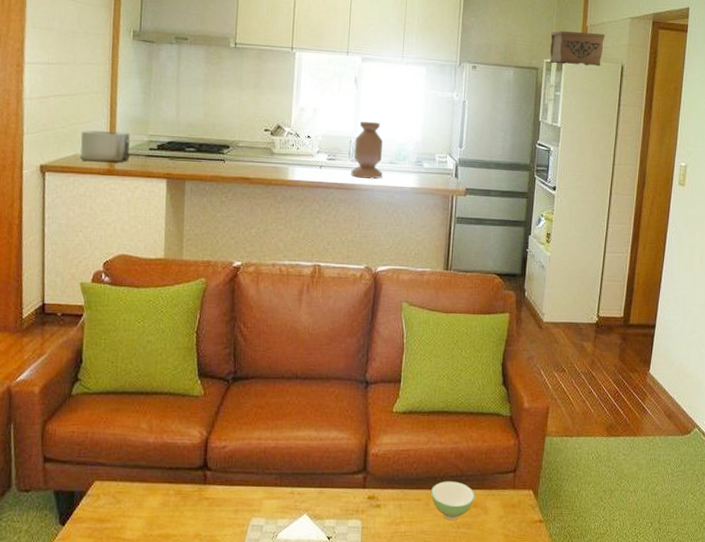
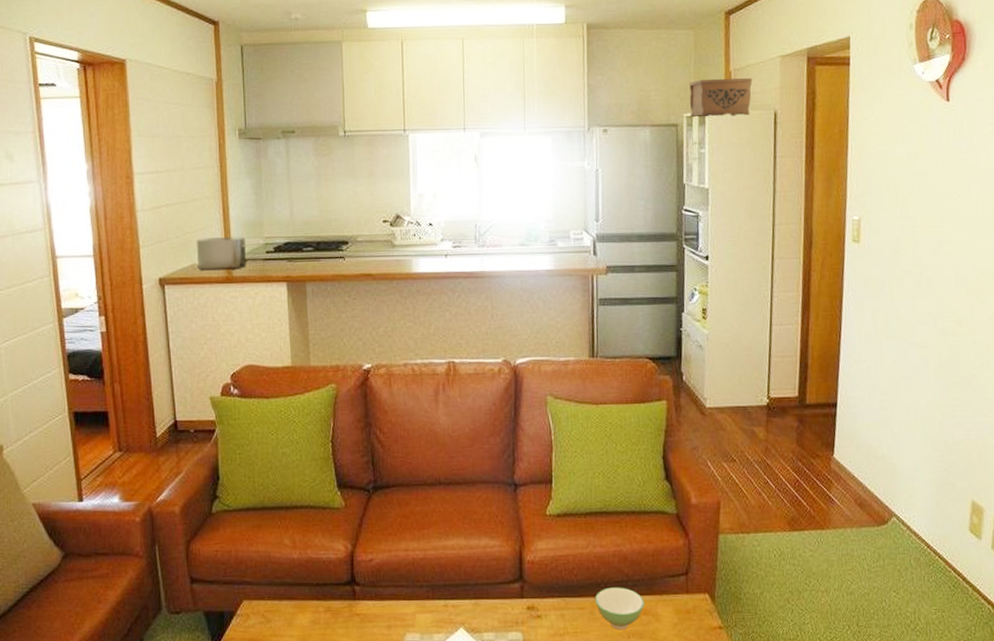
vase: present [351,121,383,179] -> none [479,202,514,264]

